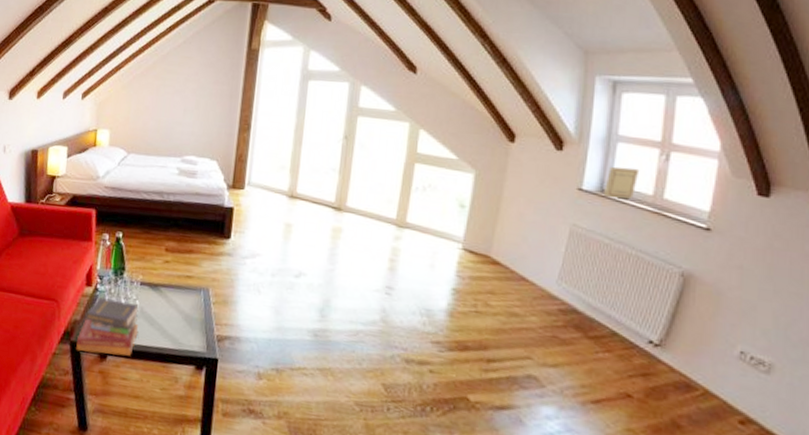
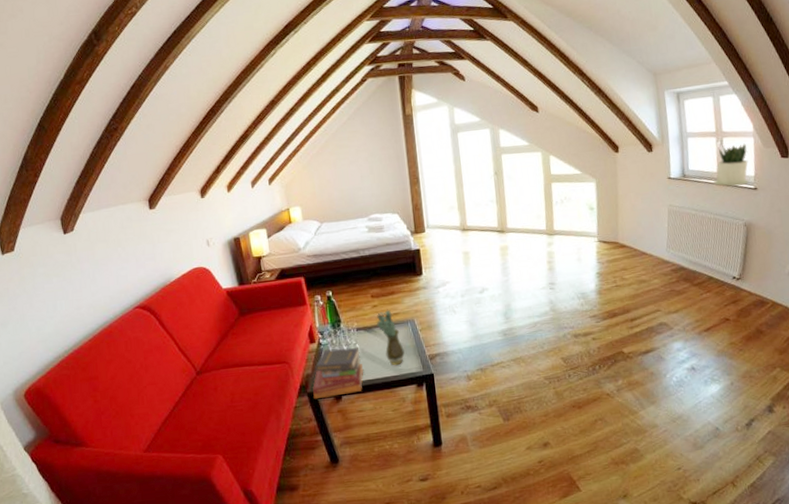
vase: none [164,268,190,337] -> present [376,309,405,365]
book: present [604,166,640,199] -> none [685,154,706,180]
planter: none [643,162,706,221] -> present [713,143,749,187]

